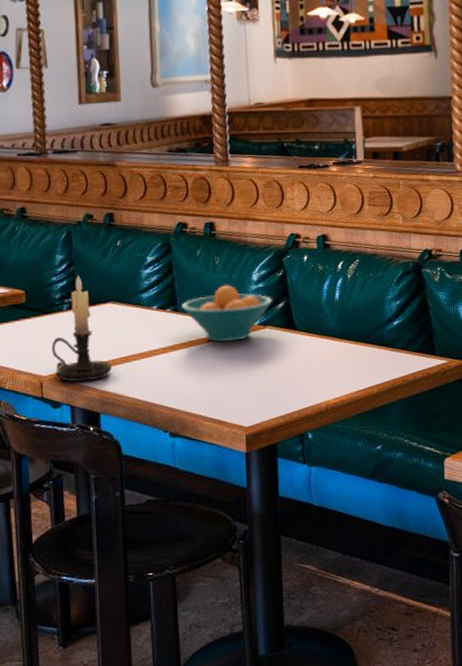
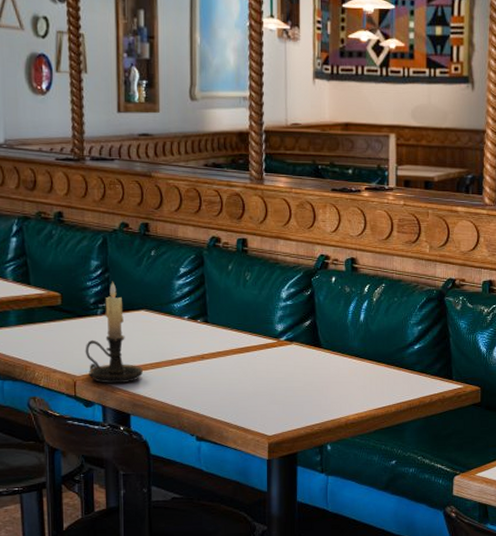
fruit bowl: present [181,285,272,343] -> none [212,300,299,355]

